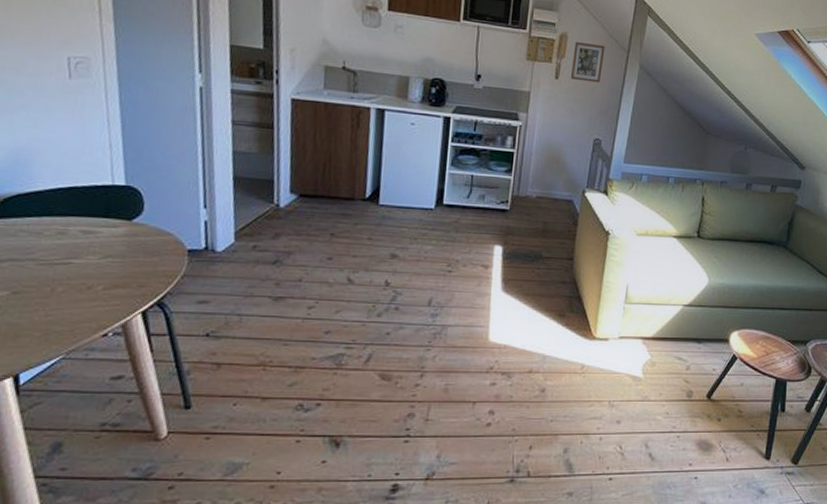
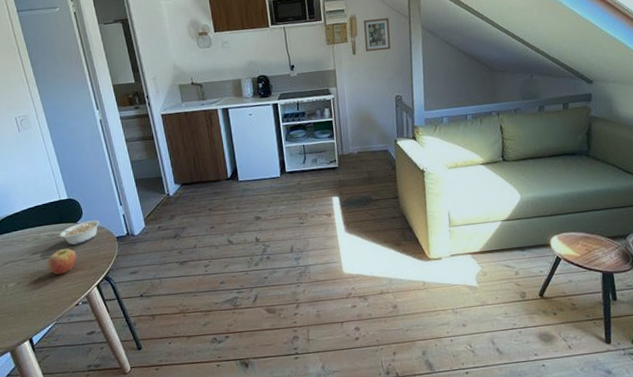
fruit: none [68,254,122,290] -> present [46,248,77,275]
legume: none [92,220,167,251] -> present [54,220,100,245]

